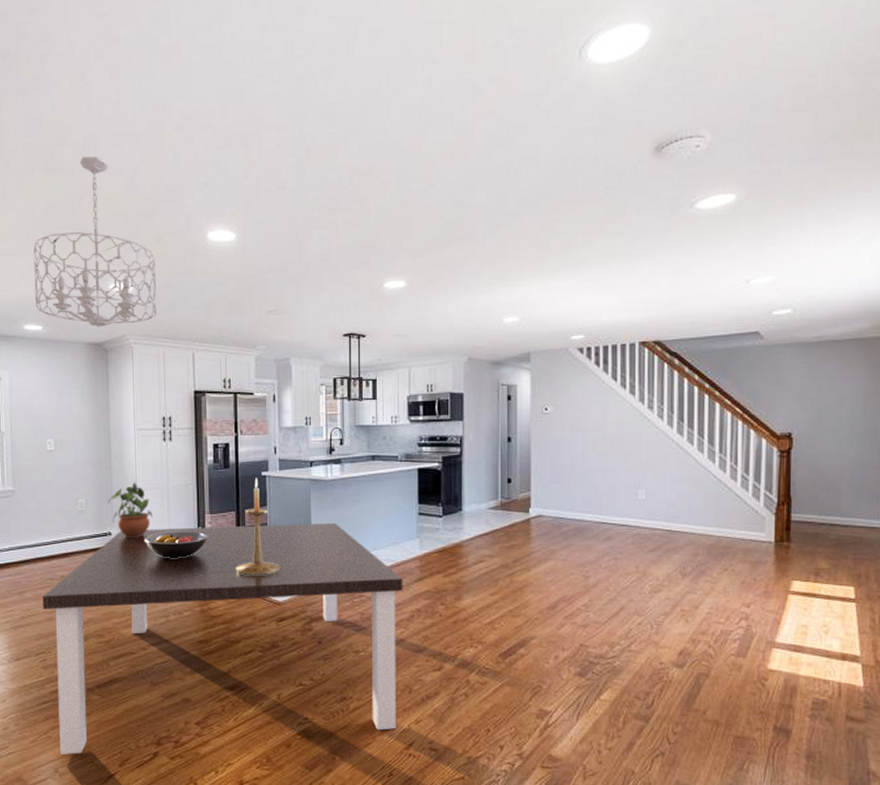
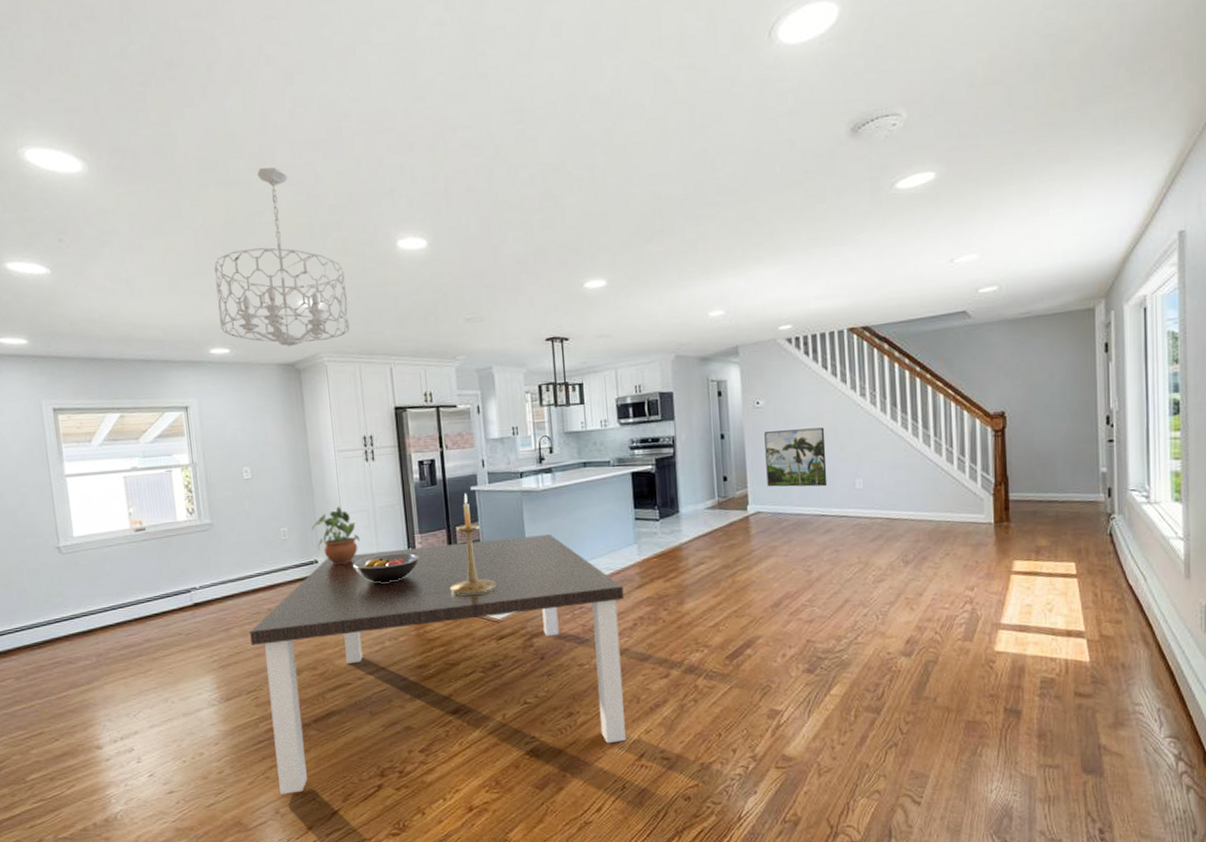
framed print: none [551,437,611,495] -> present [764,427,828,487]

